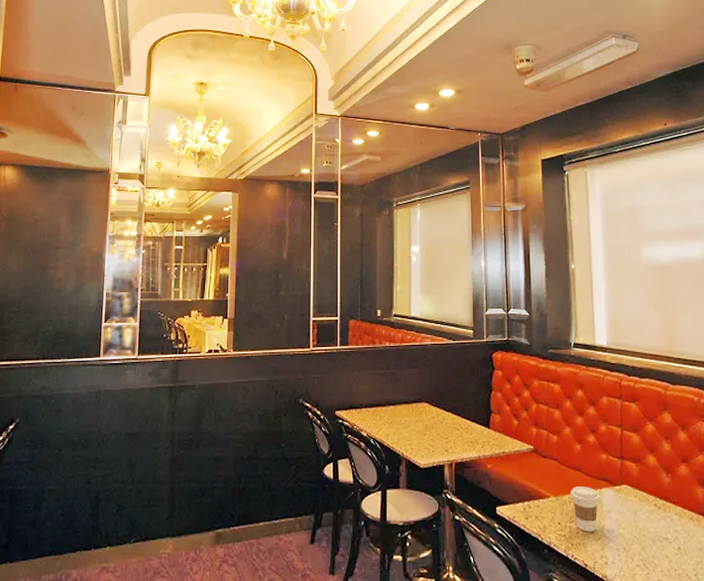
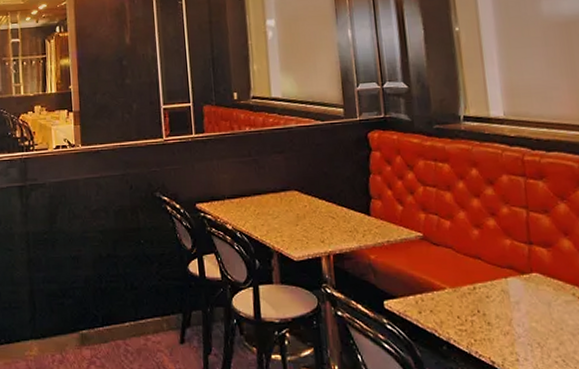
coffee cup: present [570,487,599,532] -> none [469,276,505,327]

